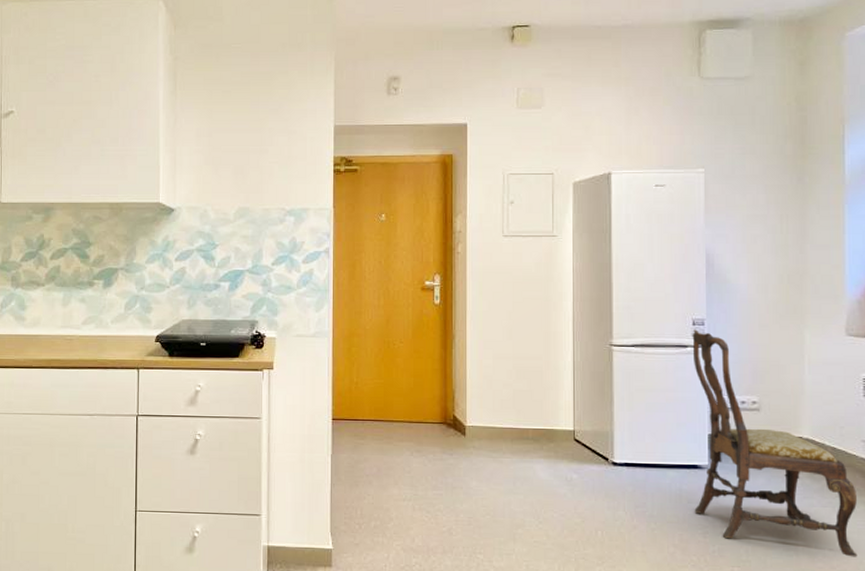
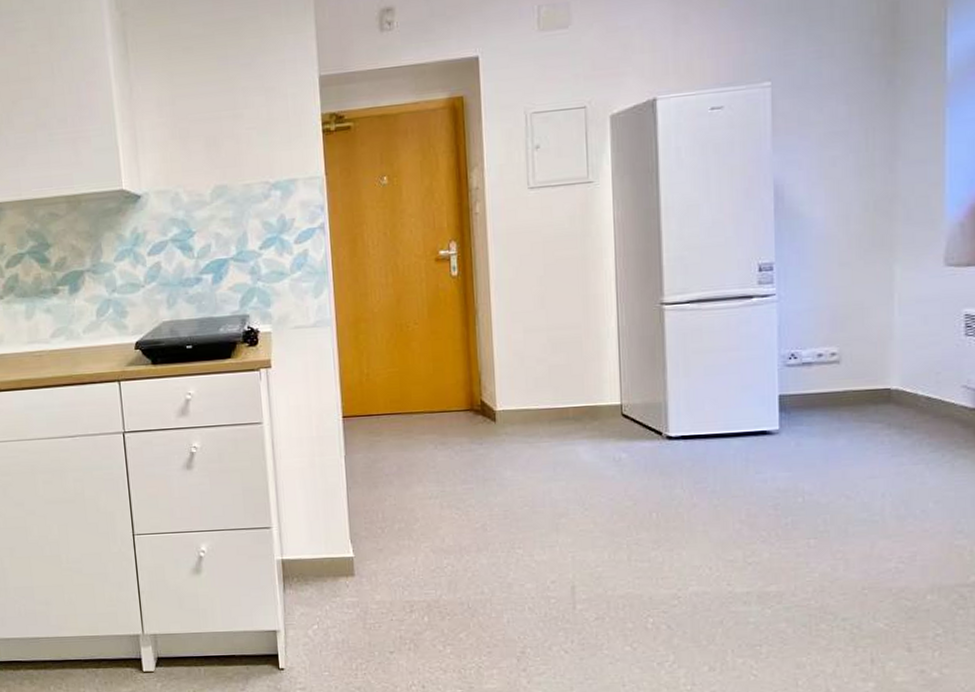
dining chair: present [692,329,858,557] -> none [758,276,954,517]

